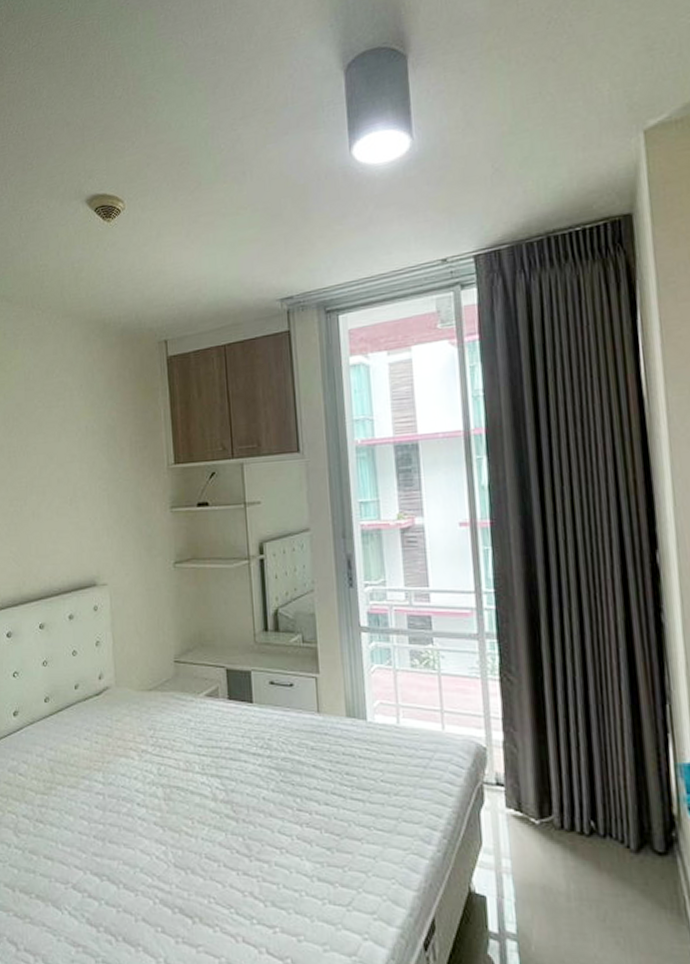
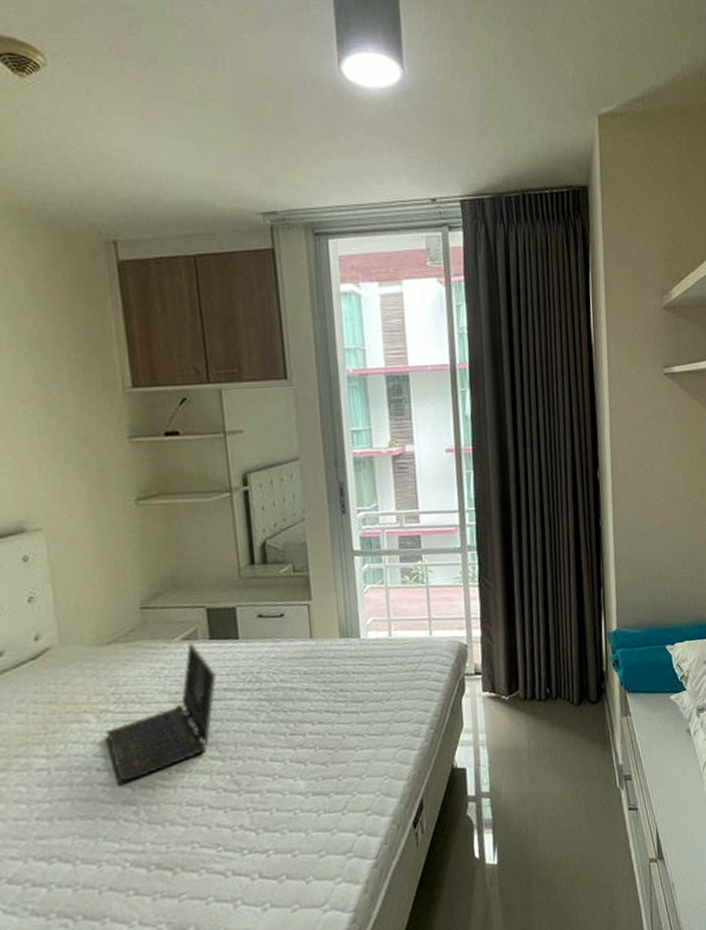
laptop computer: none [145,700,233,821] -> present [105,643,217,783]

